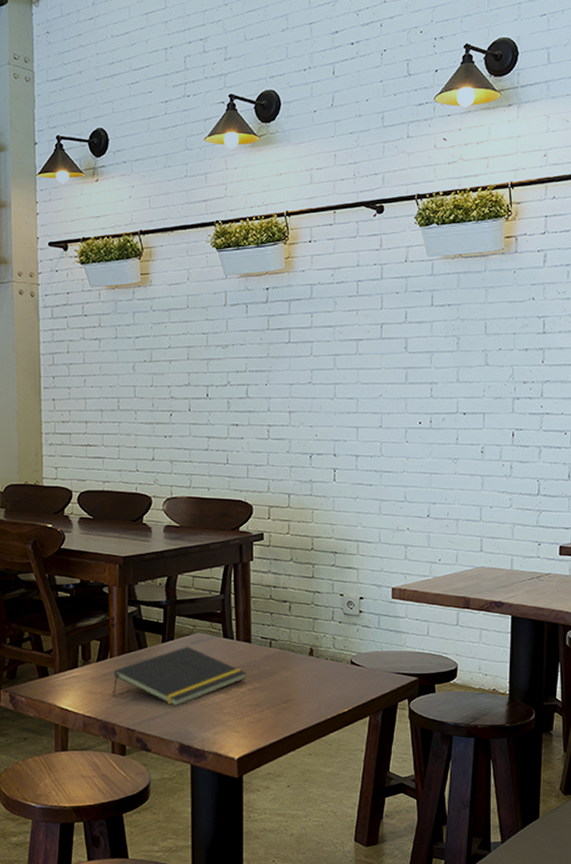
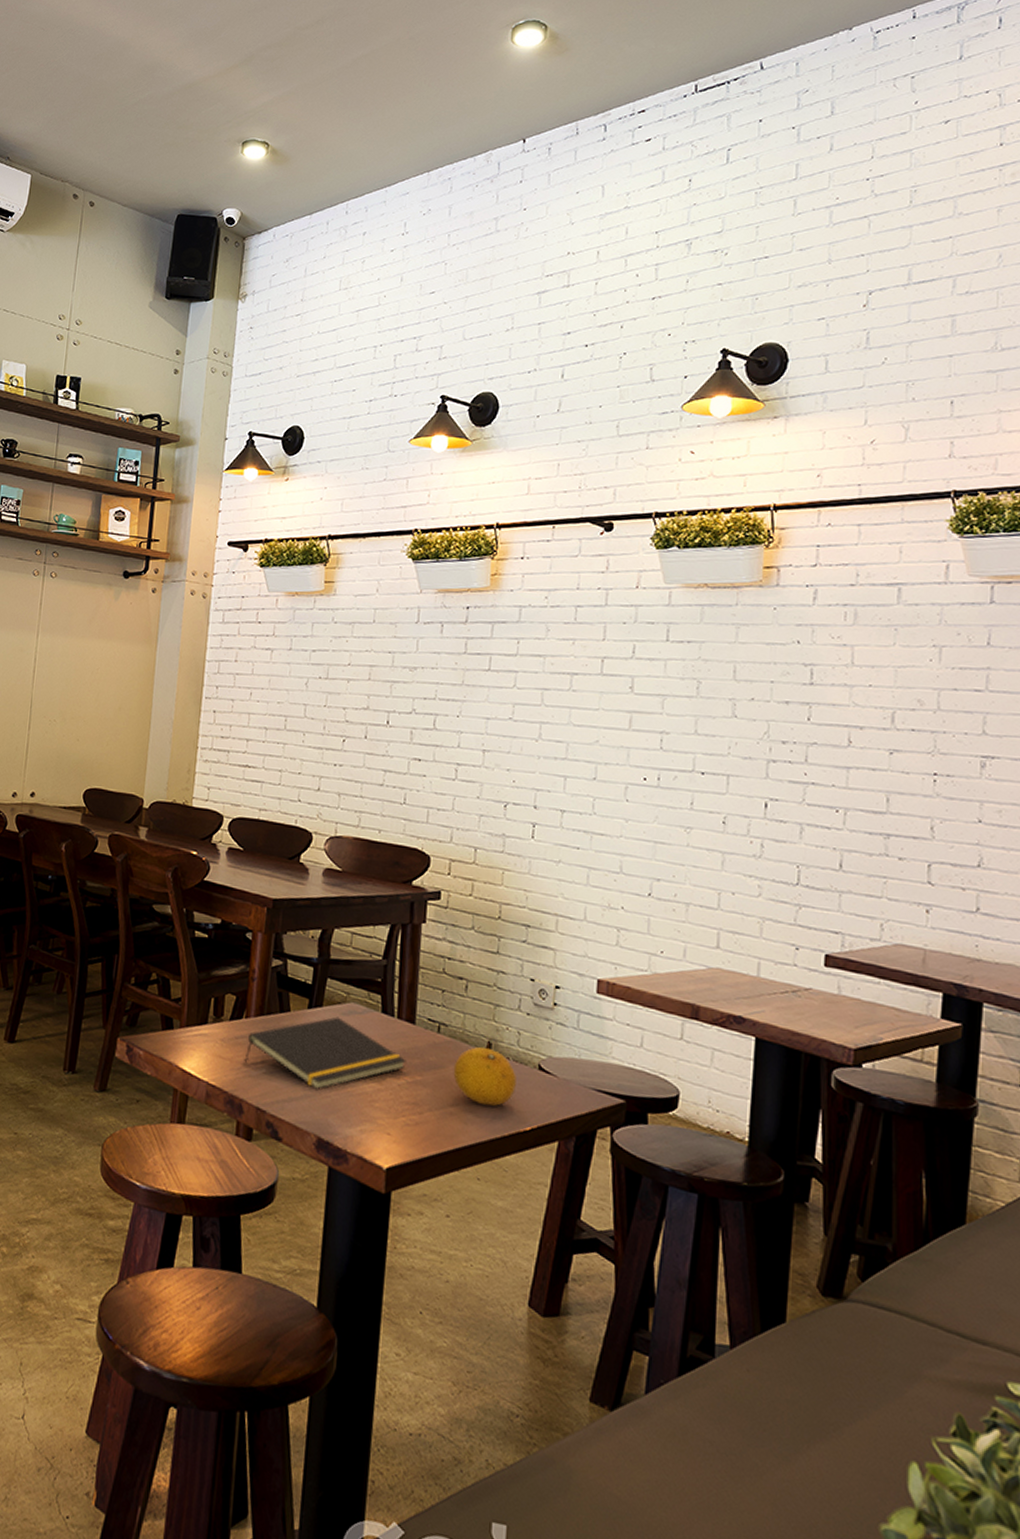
fruit: none [284,653,334,698] -> present [453,1046,516,1106]

